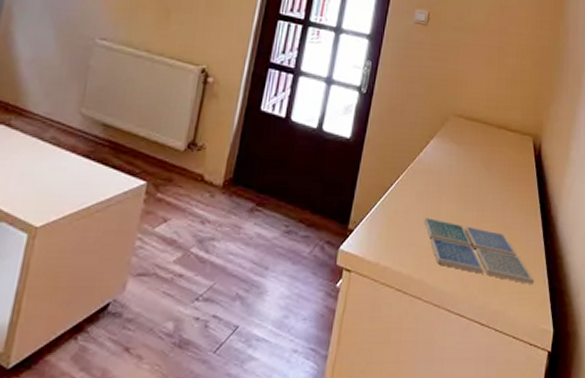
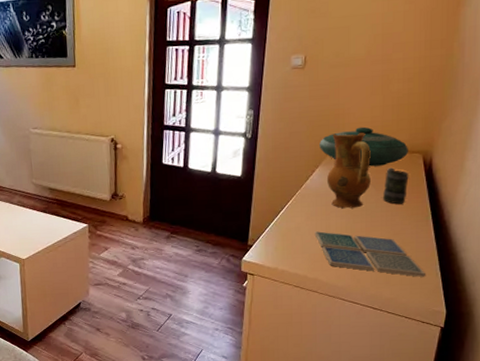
decorative bowl: none [436,98,520,145] -> present [320,126,408,167]
ceramic jug: none [440,102,485,192] -> present [326,133,371,209]
mug: none [495,148,520,192] -> present [383,167,409,205]

